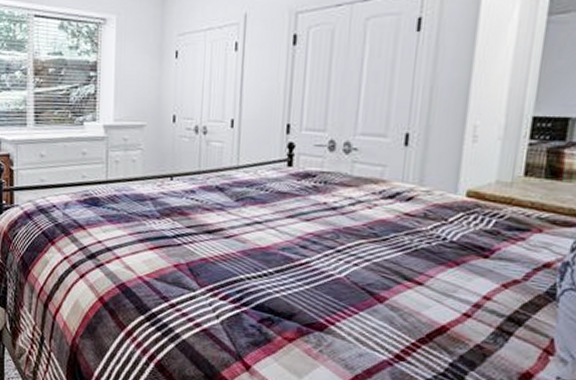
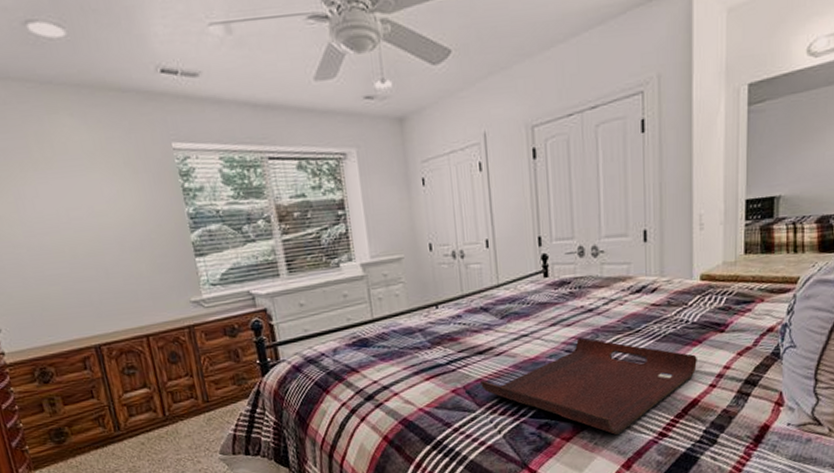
serving tray: none [205,235,452,346] -> present [480,337,697,435]

